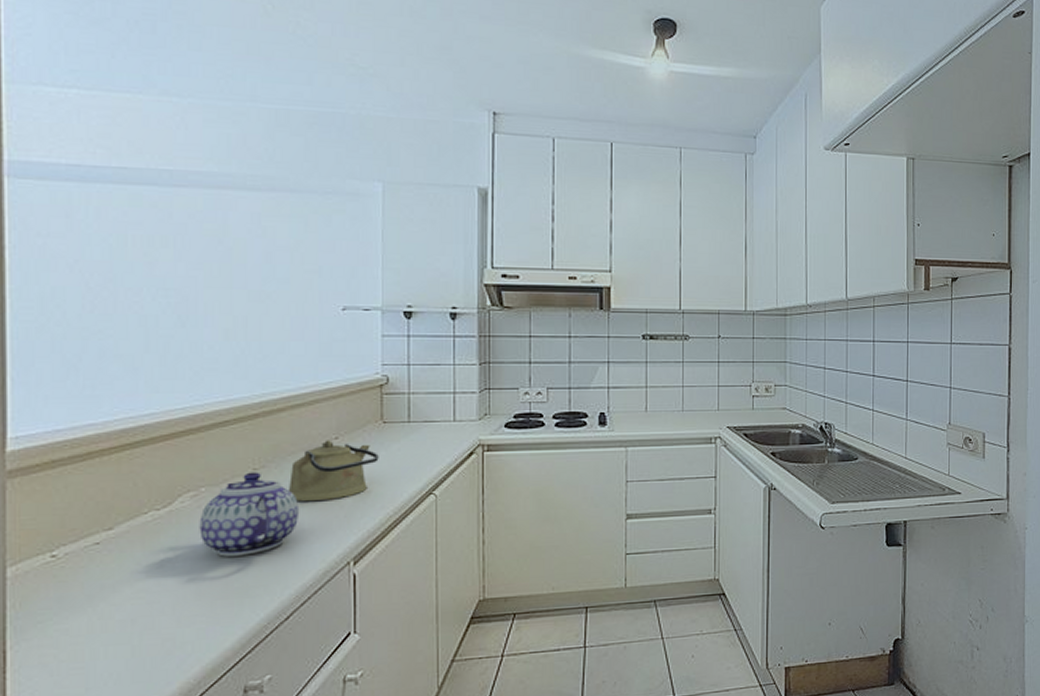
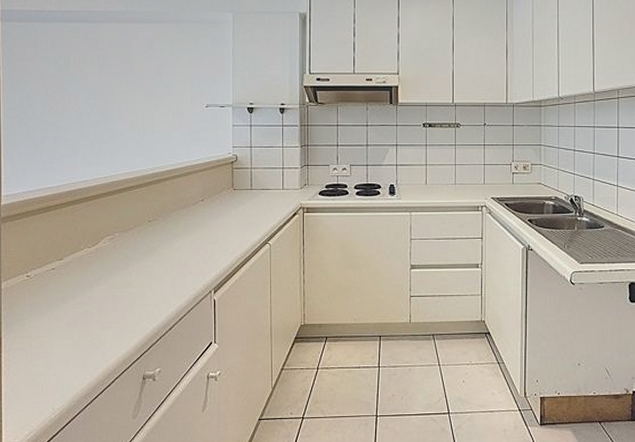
teapot: present [199,472,298,557] -> none [115,223,177,282]
kettle: present [288,440,379,502] -> none [170,201,231,246]

